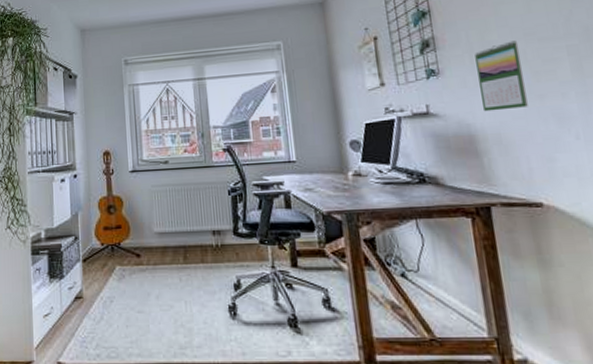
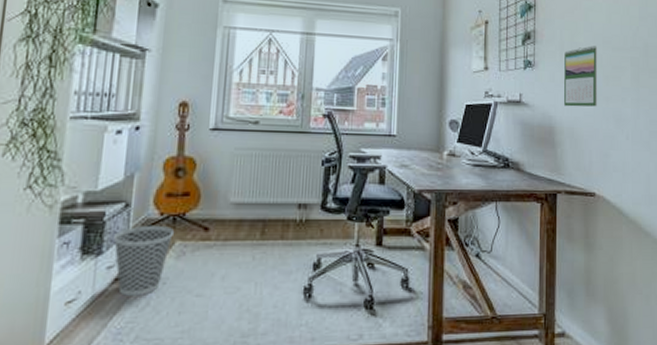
wastebasket: none [69,253,113,311] -> present [112,225,174,296]

